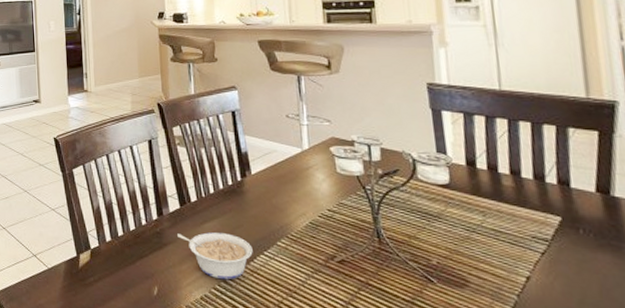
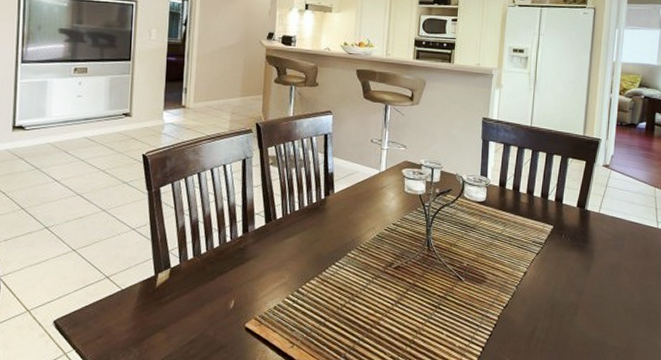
legume: present [177,232,253,280] -> none [260,247,326,290]

